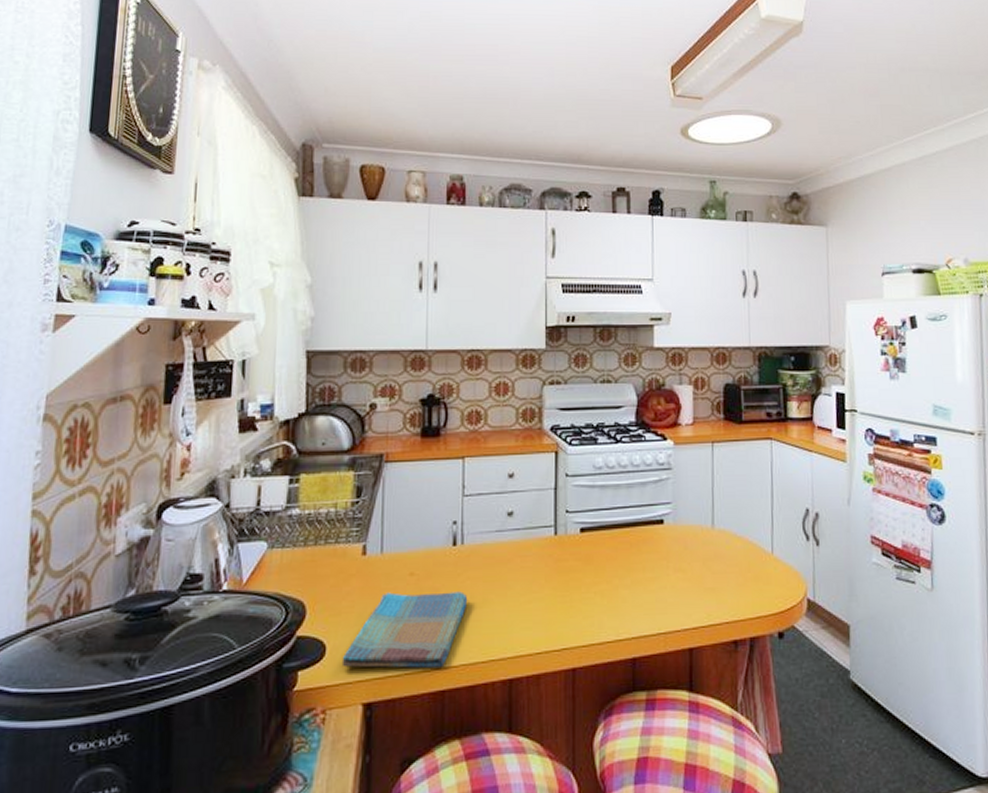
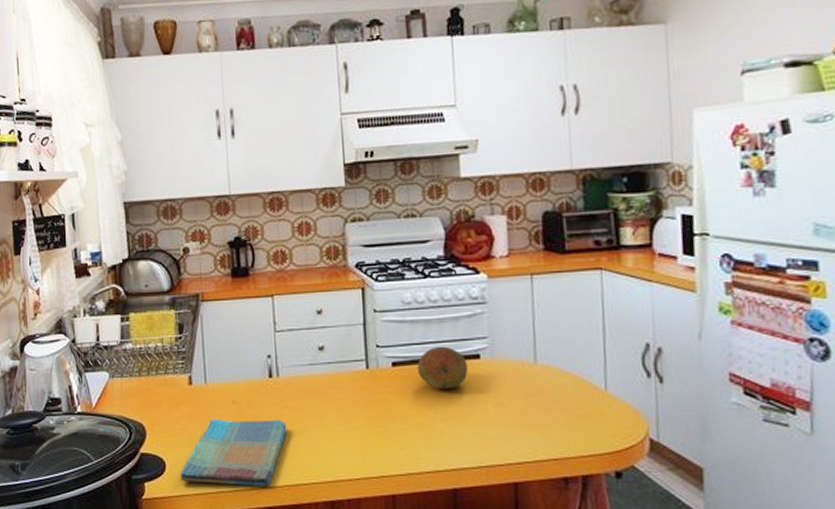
fruit: none [604,511,652,555] -> present [417,346,468,389]

